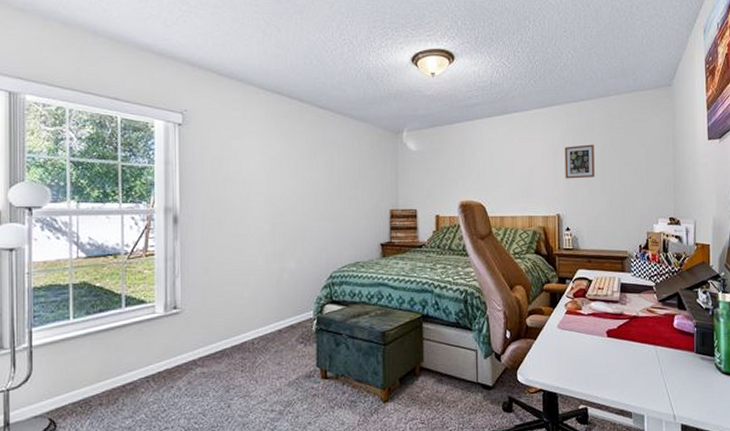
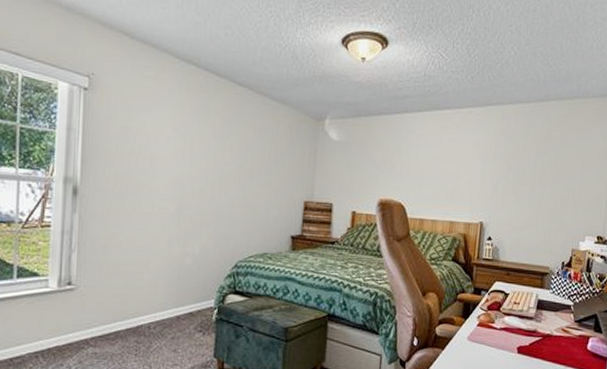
picture frame: present [564,144,595,179] -> none [493,150,527,187]

